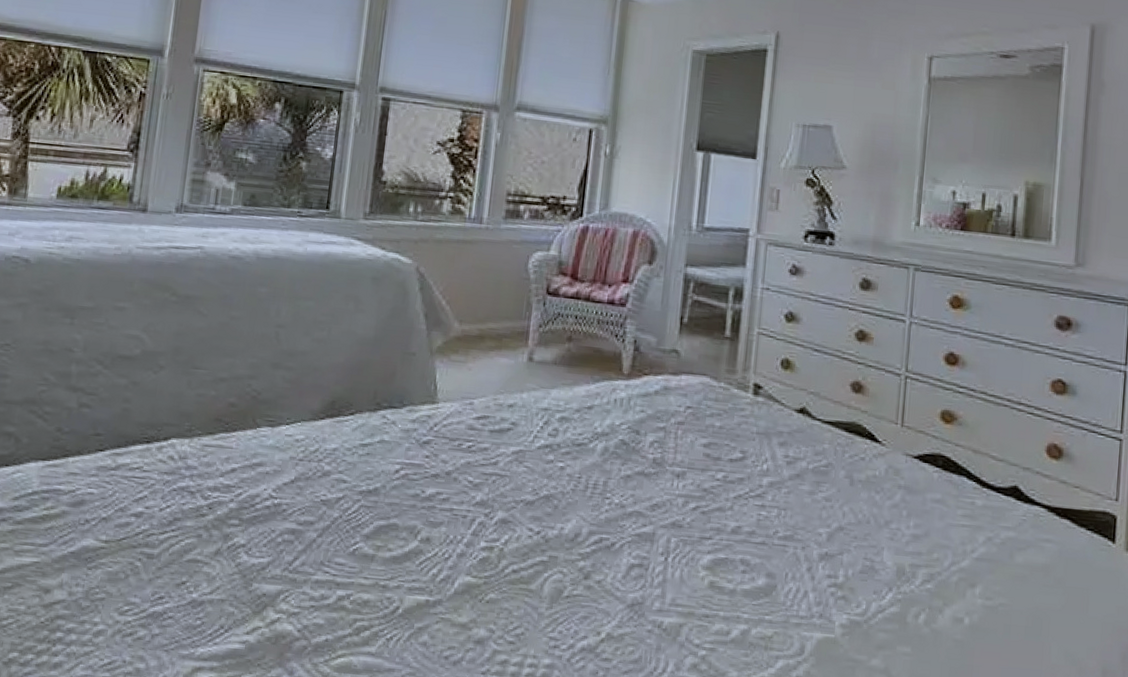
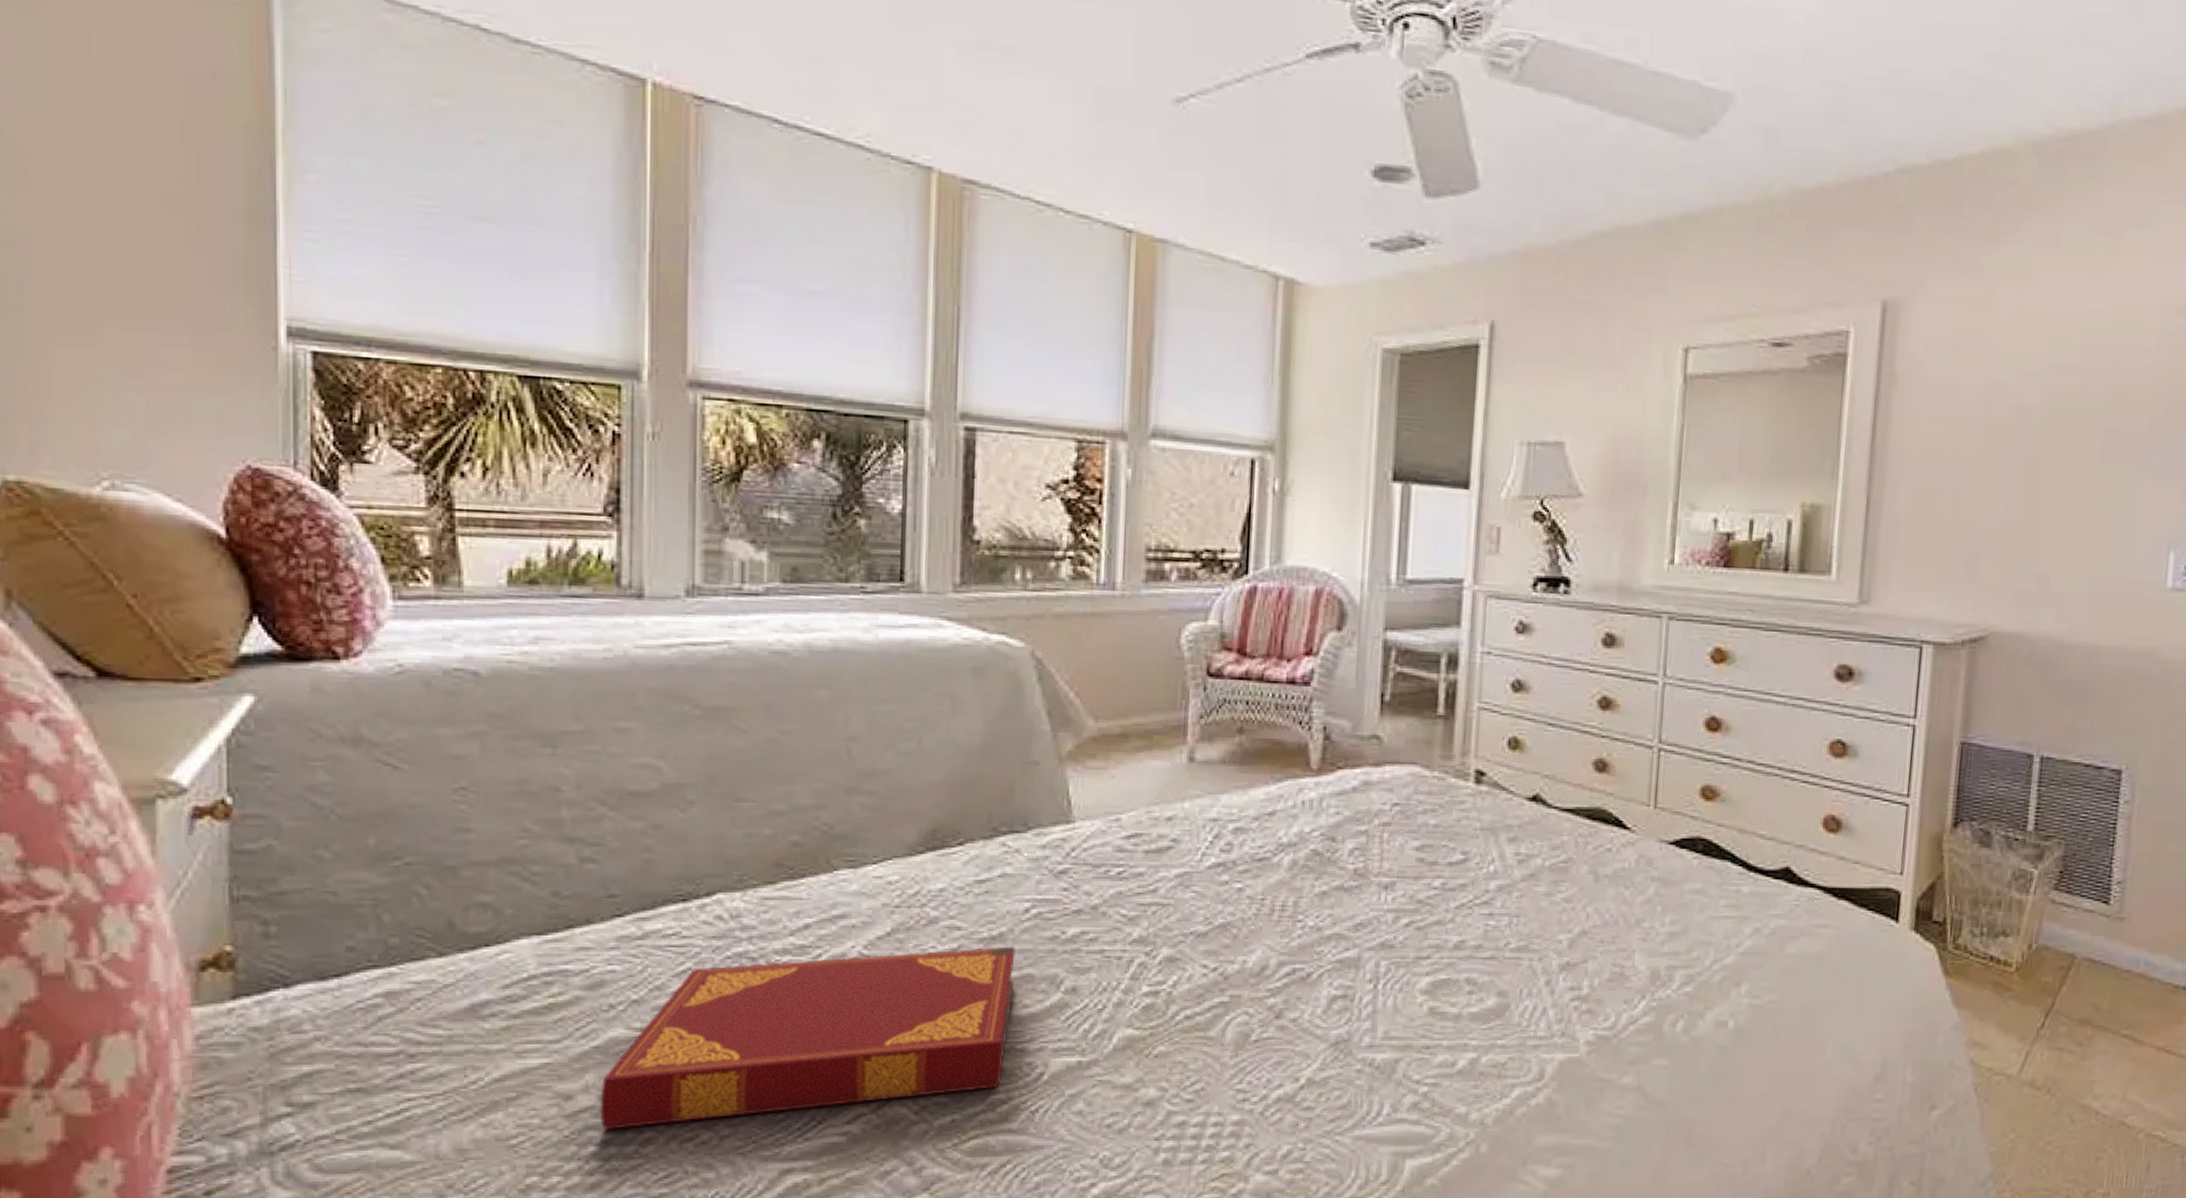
hardback book: none [68,496,386,621] -> present [600,946,1016,1130]

